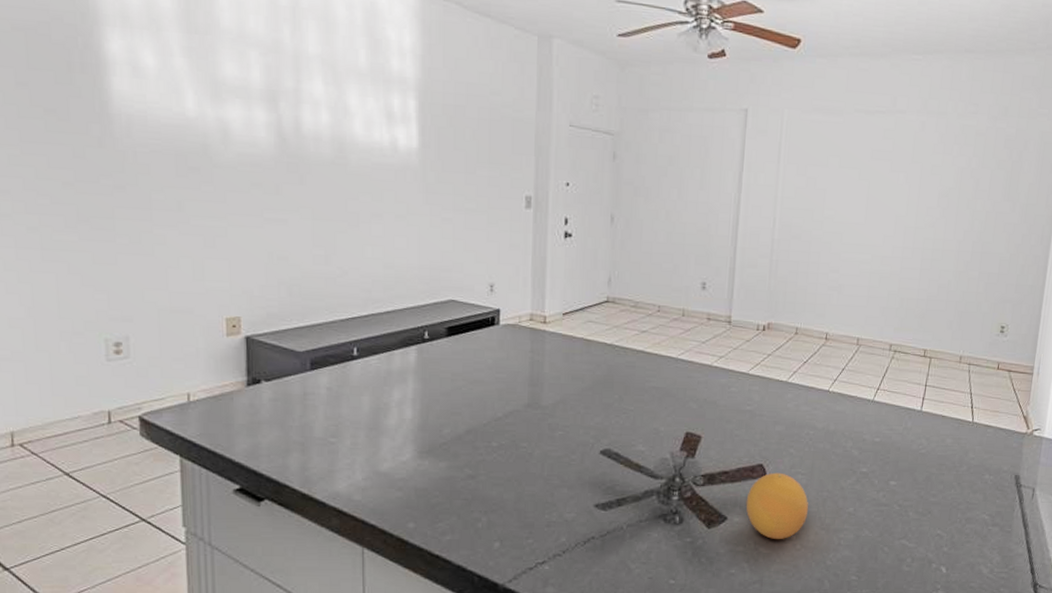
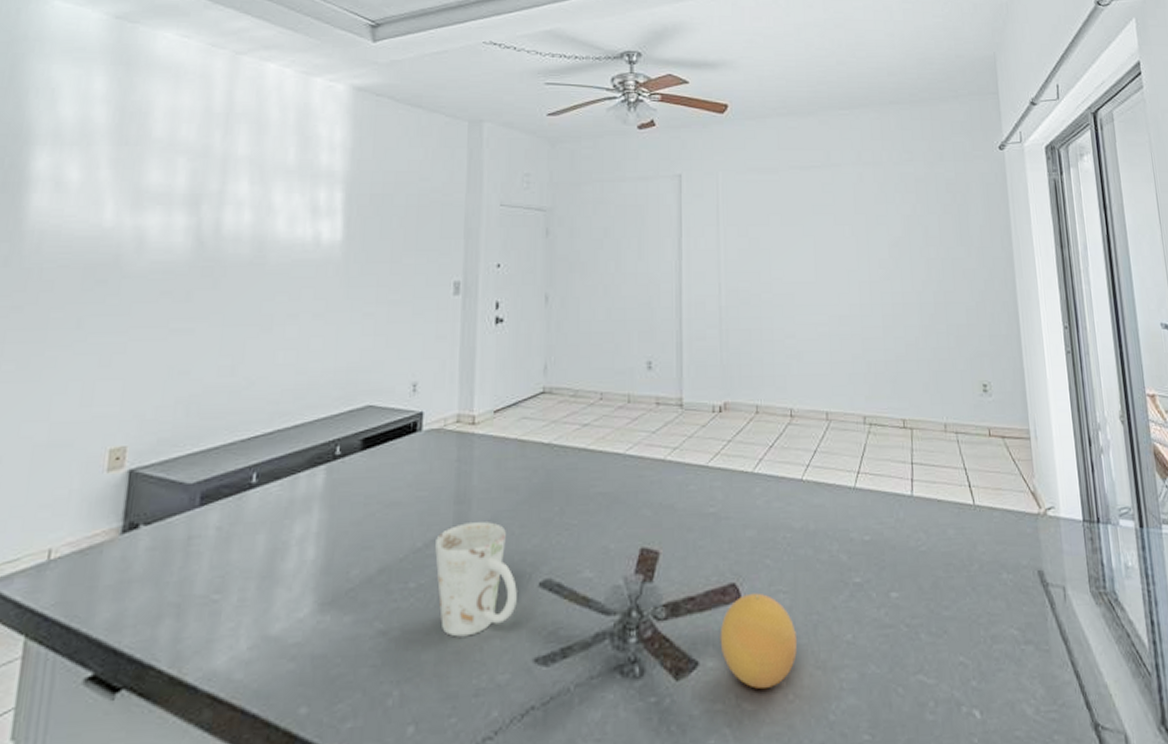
mug: none [513,401,582,485] -> present [435,522,517,637]

